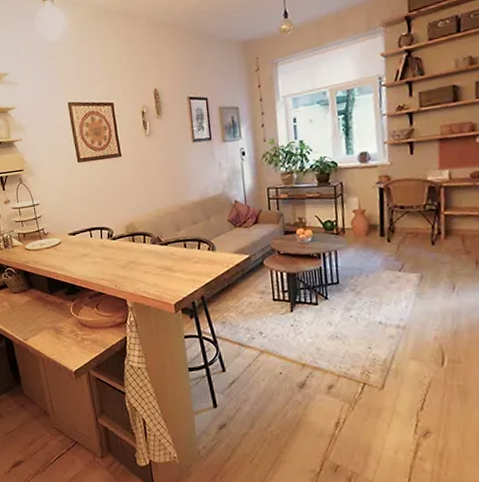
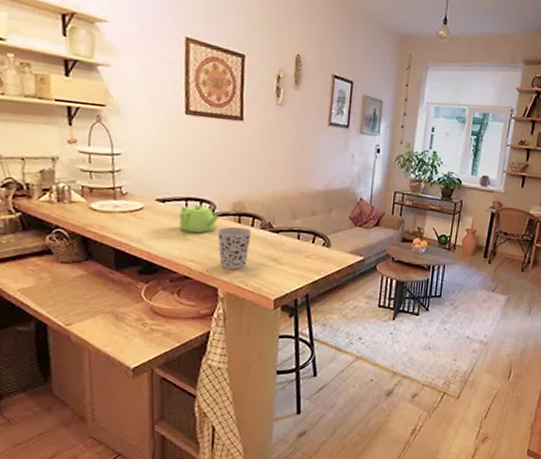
teapot: none [86,232,117,257] -> present [178,204,219,234]
cup: none [117,245,146,282] -> present [217,226,252,270]

